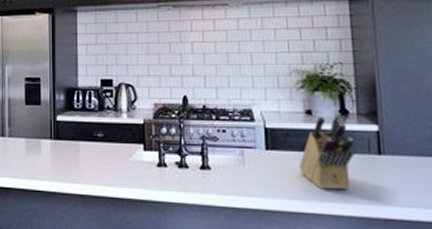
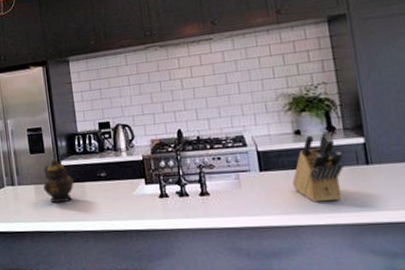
teapot: none [35,111,68,161] -> present [43,157,74,204]

